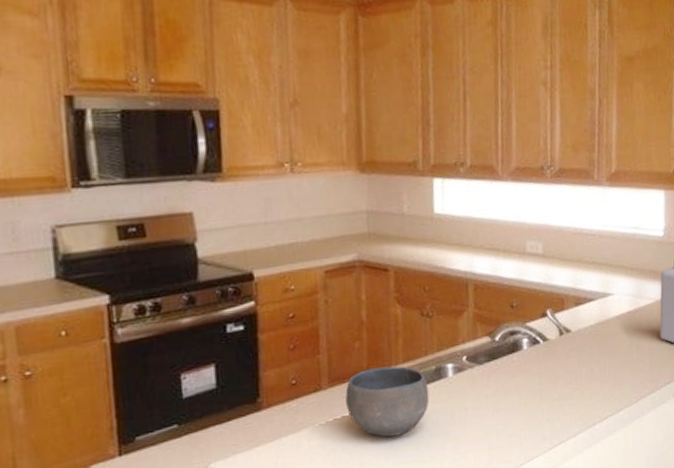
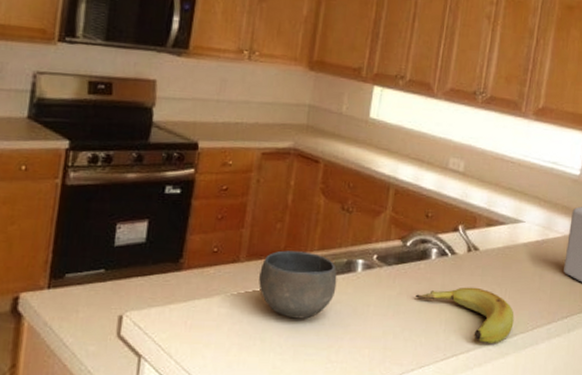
banana: none [513,369,617,424] -> present [416,287,514,343]

